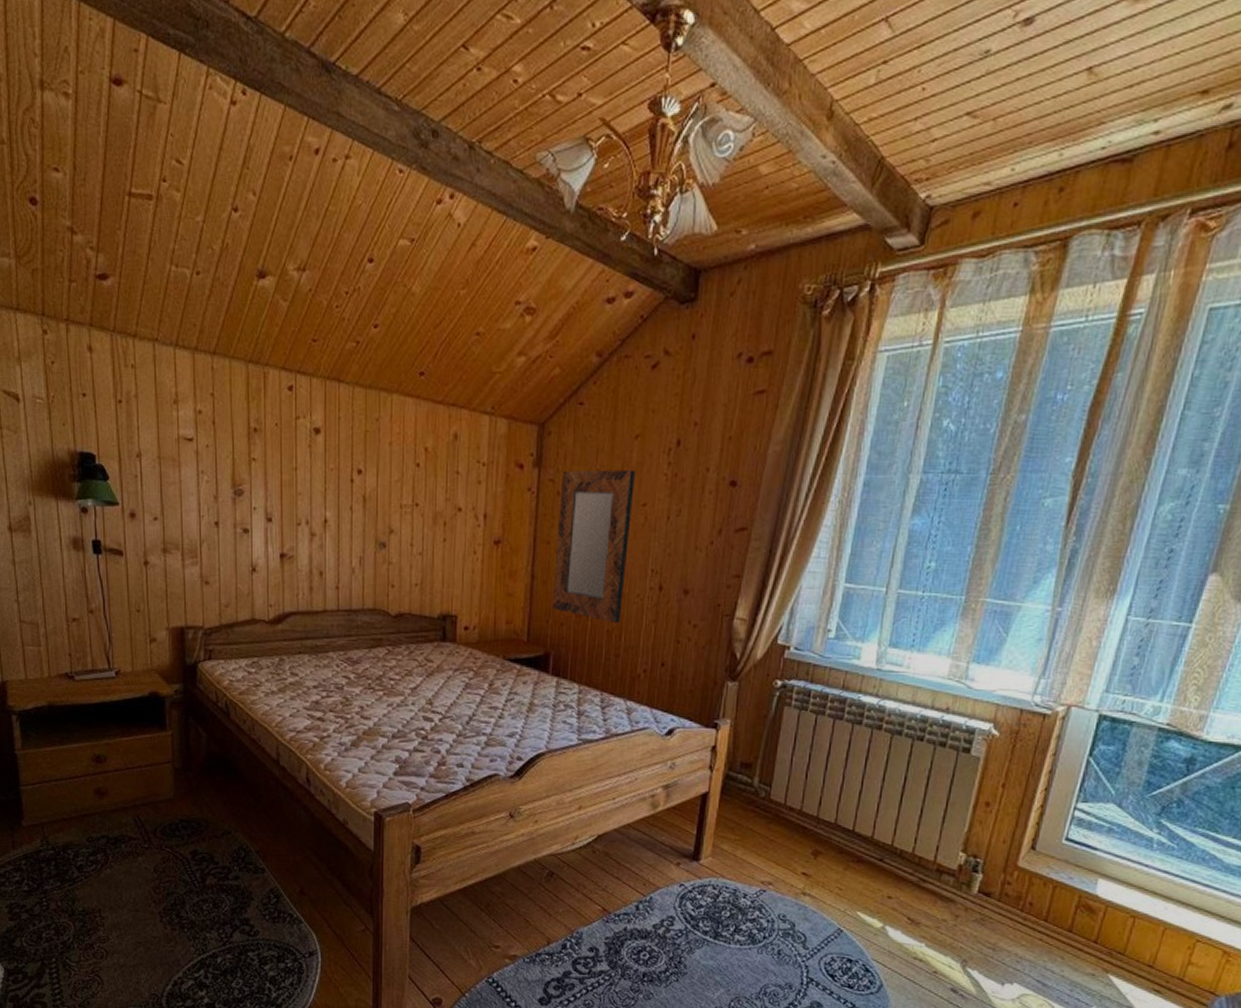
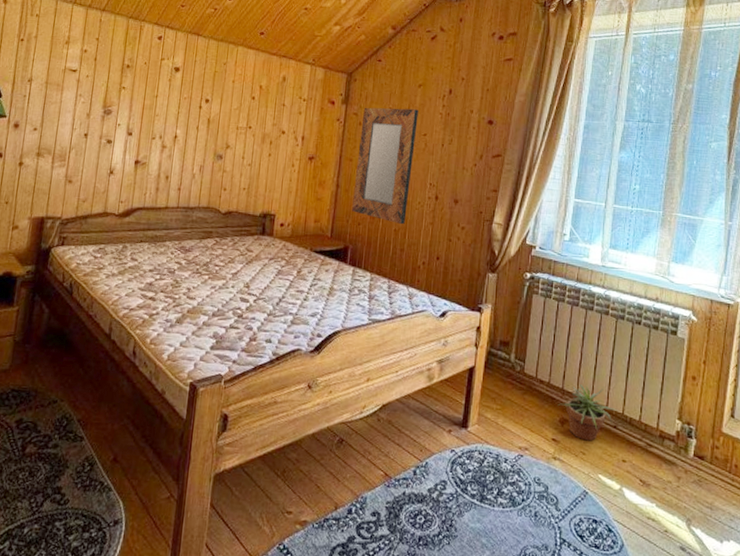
potted plant: none [810,812,887,876] -> present [558,384,619,441]

